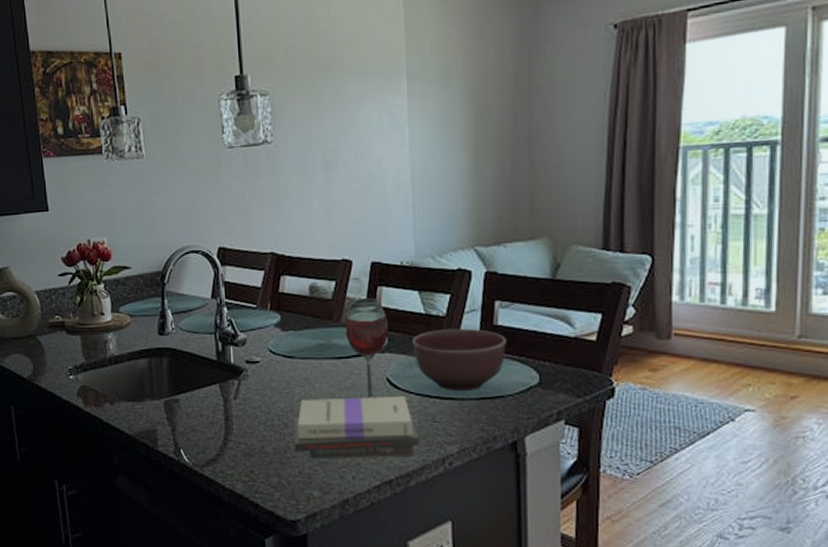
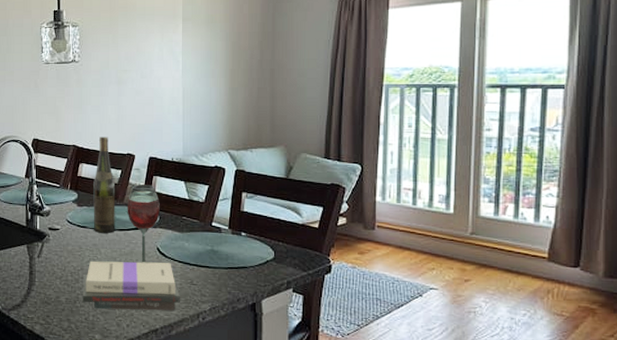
wine bottle: none [300,239,332,363] -> present [93,137,116,233]
bowl: present [413,328,506,391] -> none [178,212,250,261]

